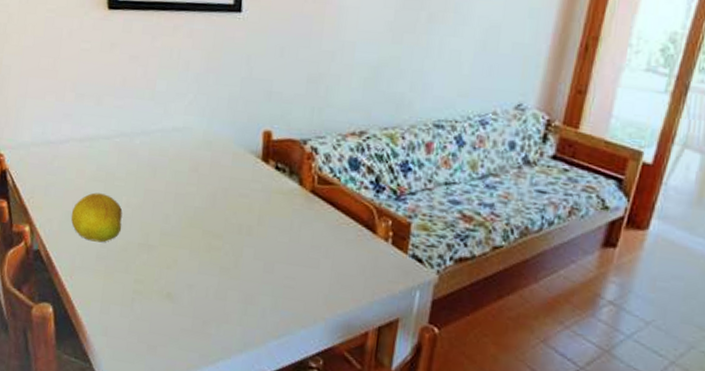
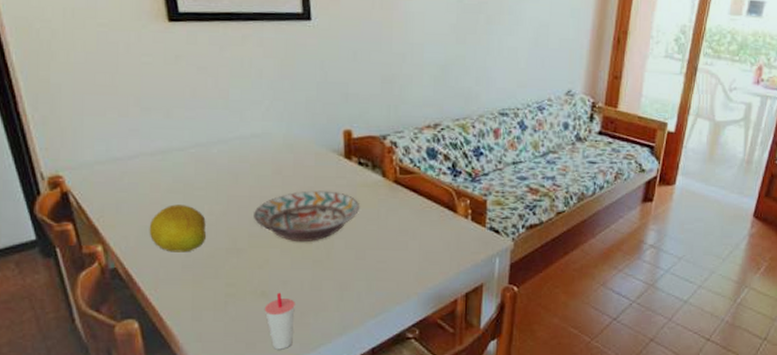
decorative bowl: none [167,192,272,247] -> present [254,190,359,243]
cup: none [168,296,199,358] -> present [264,292,295,350]

